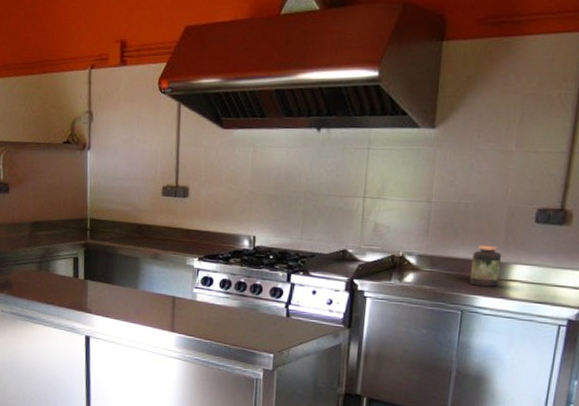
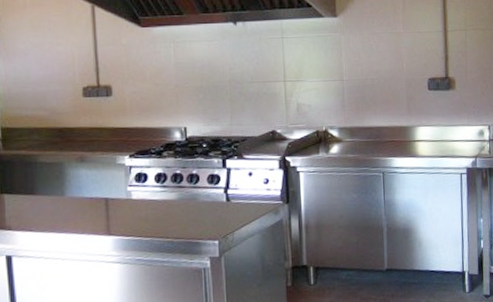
jar: present [470,244,502,287] -> none [384,112,409,149]

